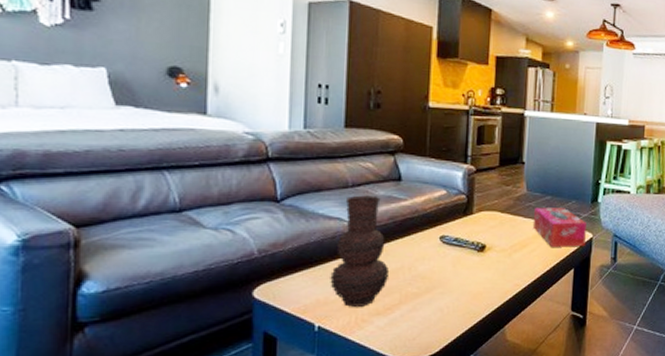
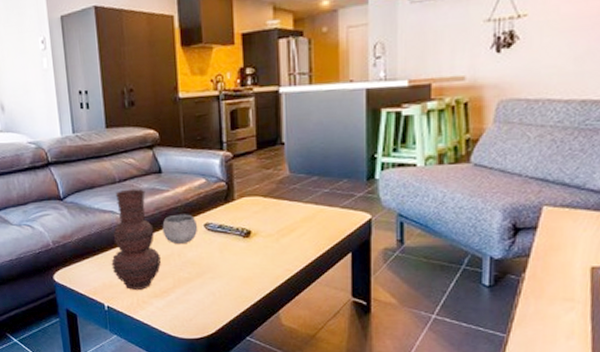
bowl: none [394,225,433,256] -> present [162,214,198,244]
tissue box: present [532,207,587,247] -> none [299,188,363,230]

